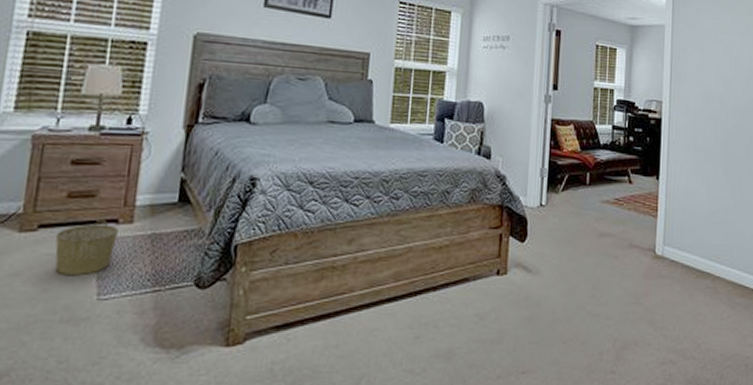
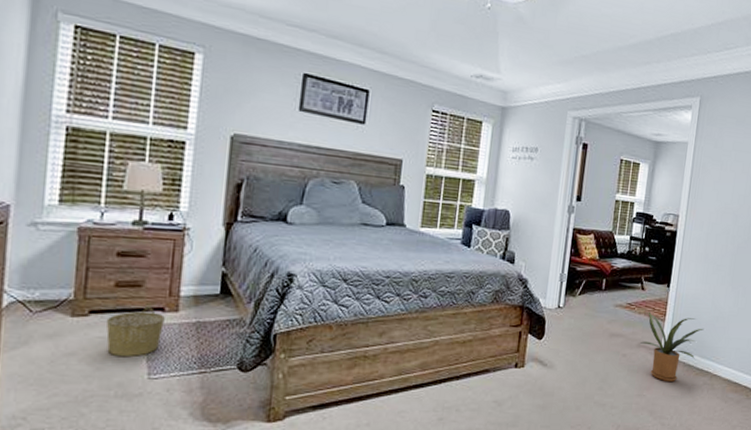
house plant: none [632,207,701,287] -> present [640,311,704,383]

